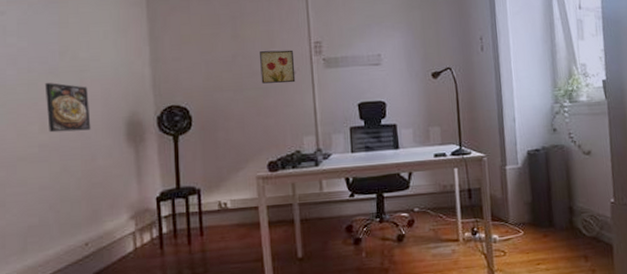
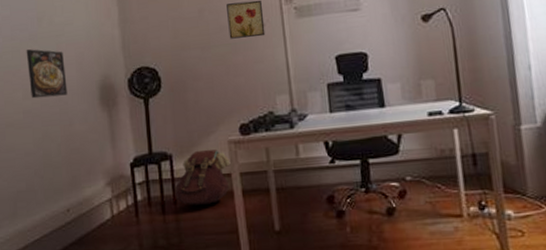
backpack: none [201,184,258,237] -> present [174,149,231,205]

